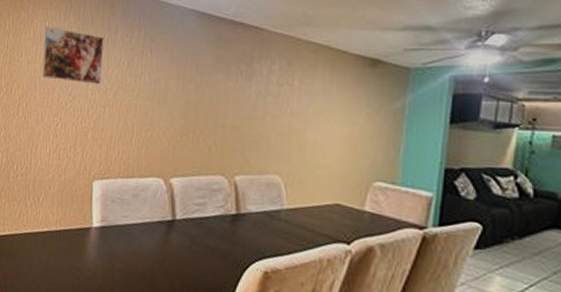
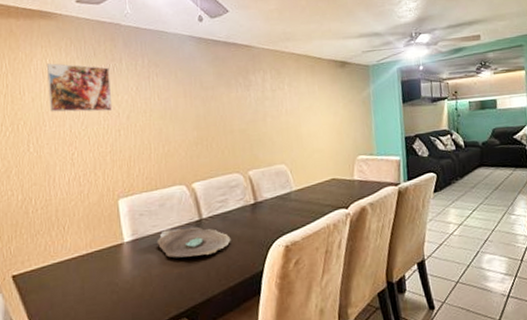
decorative bowl: none [124,223,203,261] -> present [156,226,231,258]

